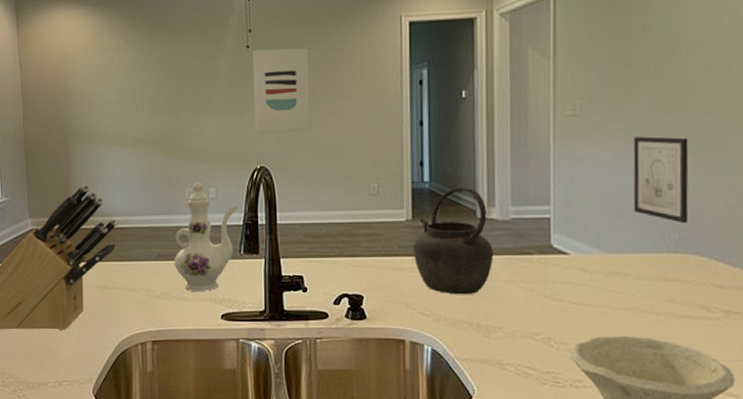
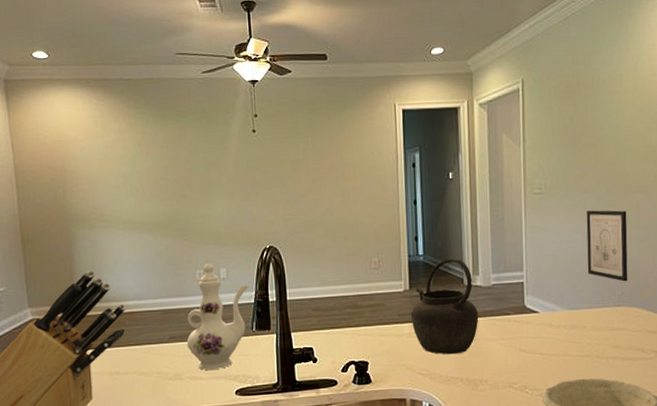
wall art: present [252,48,311,133] -> none [258,132,317,214]

